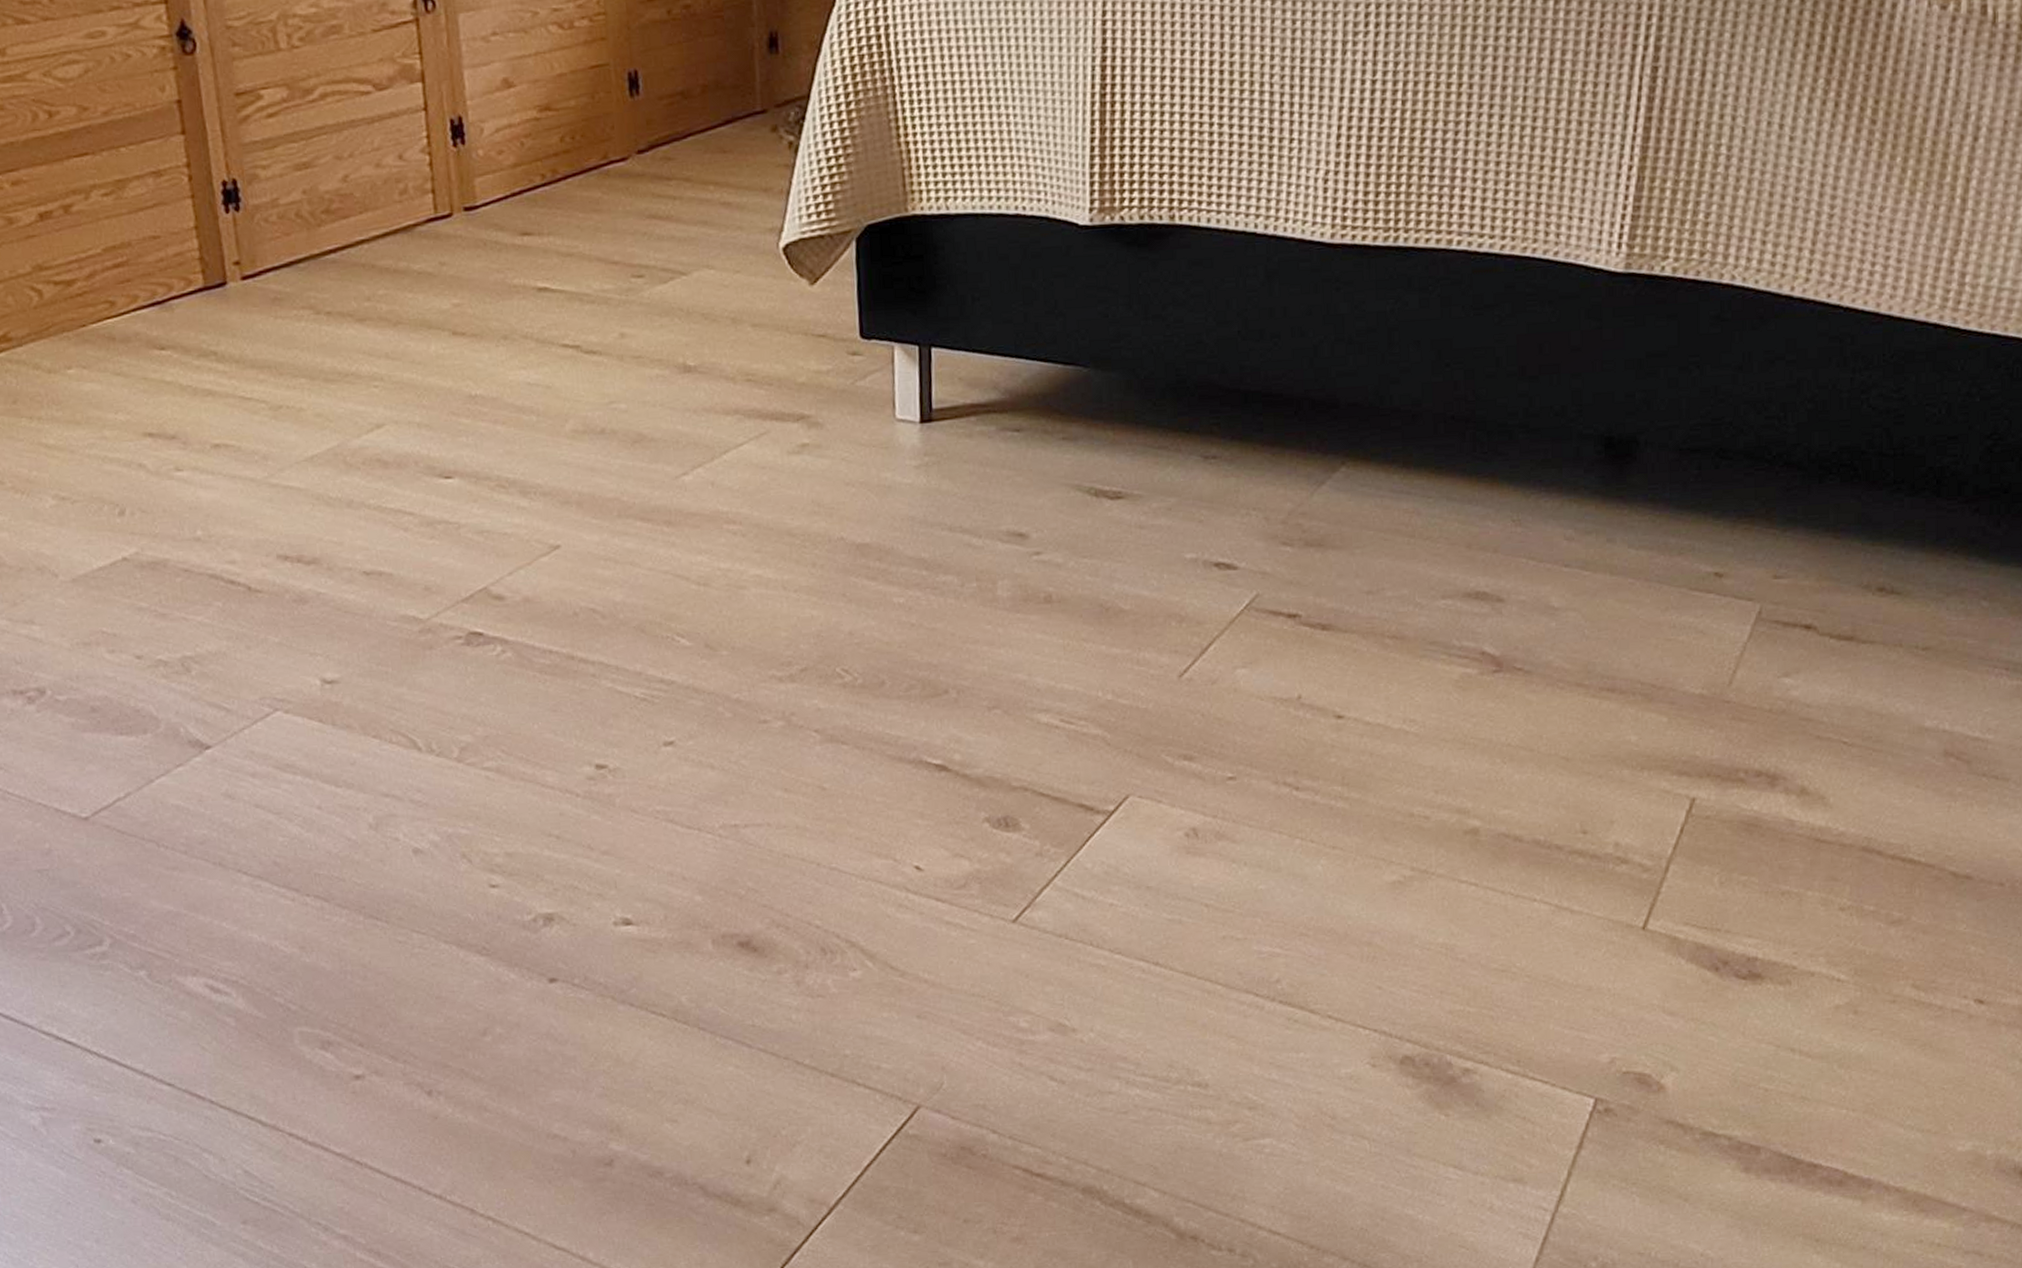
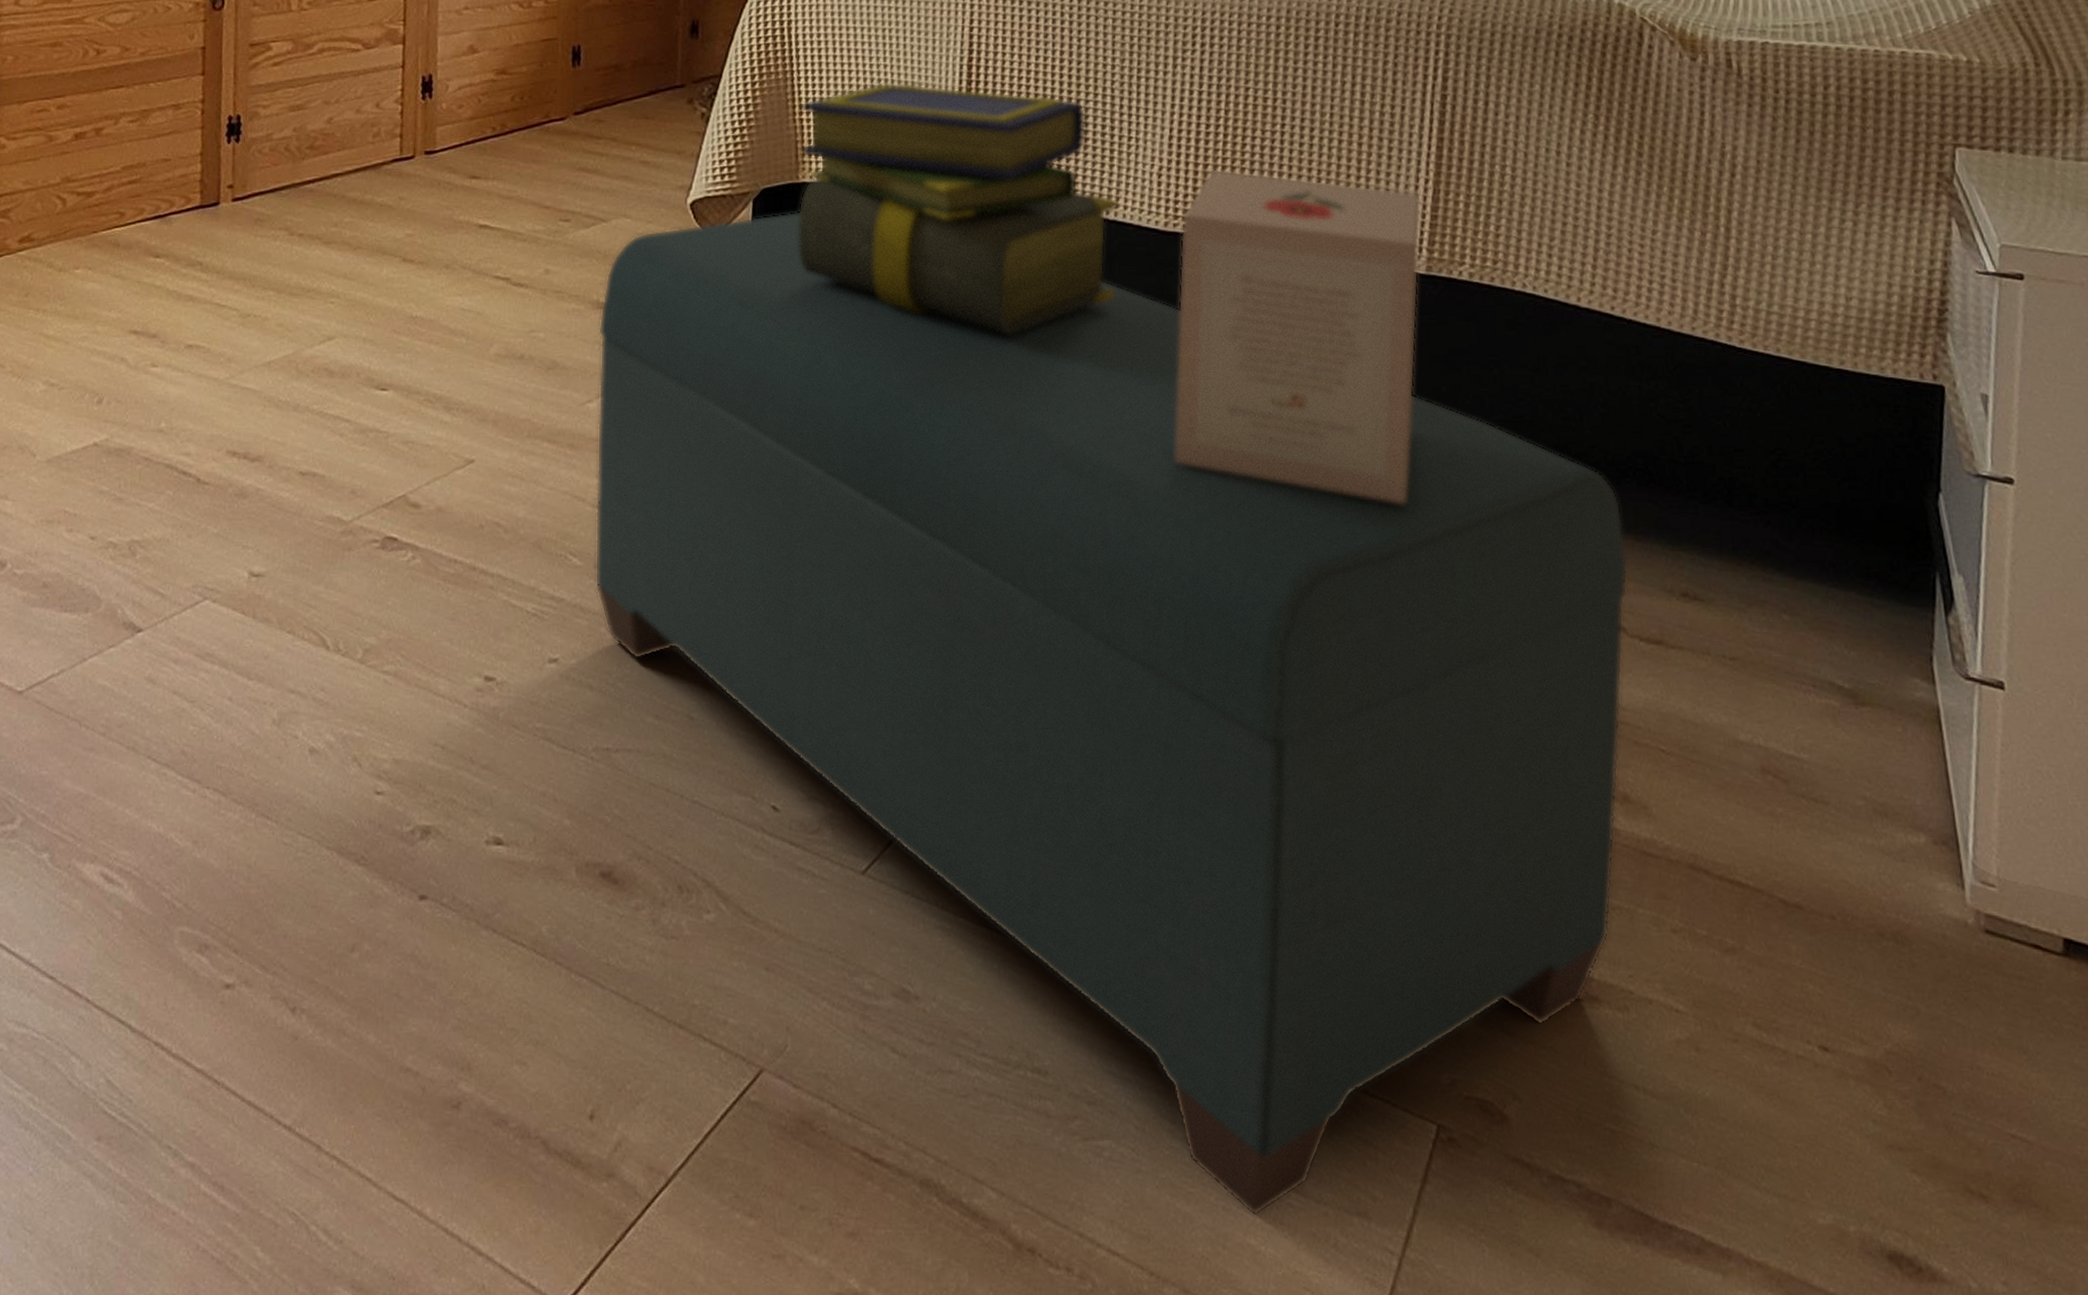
bench: none [687,248,1824,1191] -> present [595,211,1629,1216]
stack of books: none [905,90,1279,369] -> present [797,82,1119,334]
decorative box: none [1341,168,1624,519] -> present [1175,168,1422,504]

